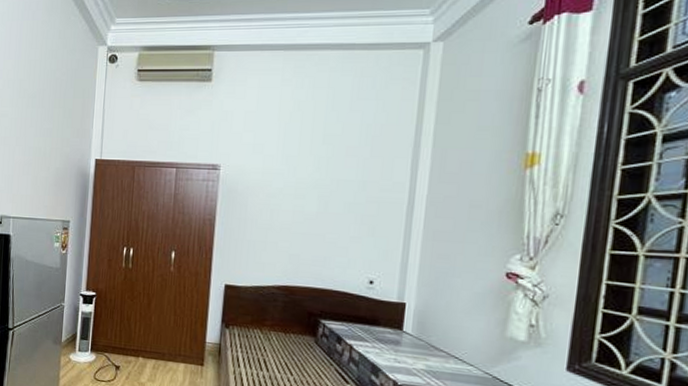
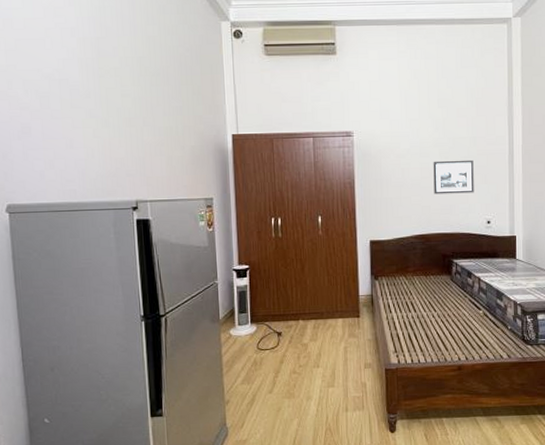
picture frame: none [306,204,360,246] -> present [433,159,474,195]

